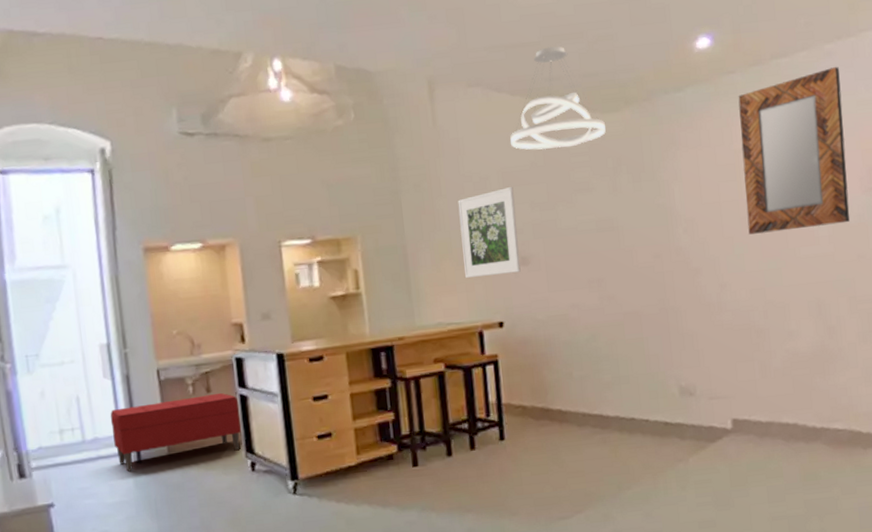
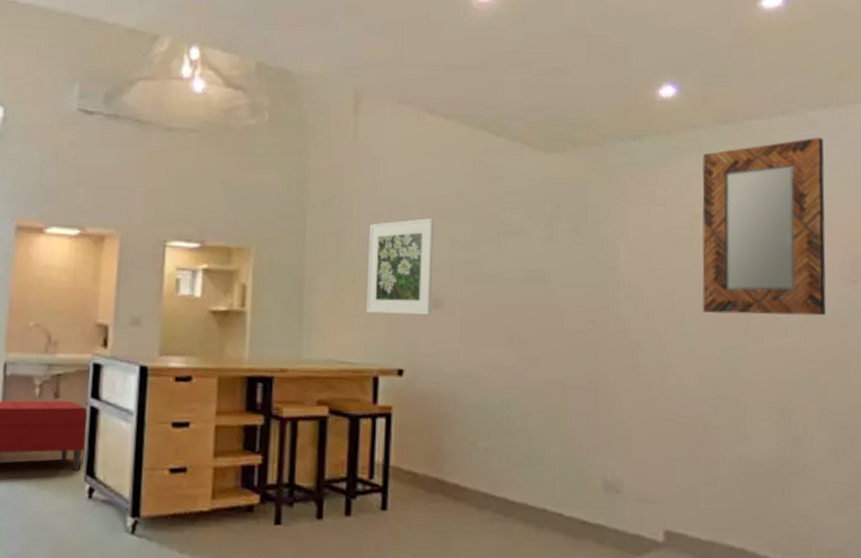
pendant light: present [510,46,606,150] -> none [438,73,547,184]

